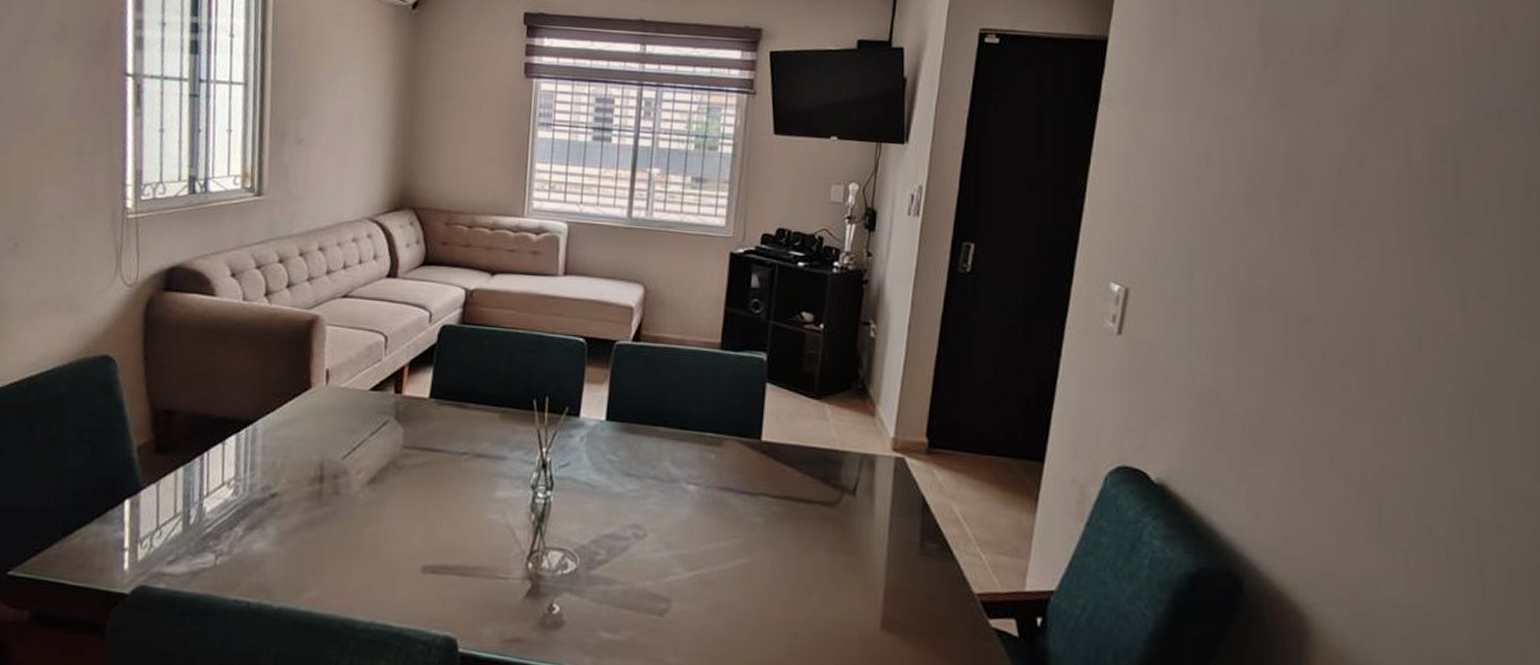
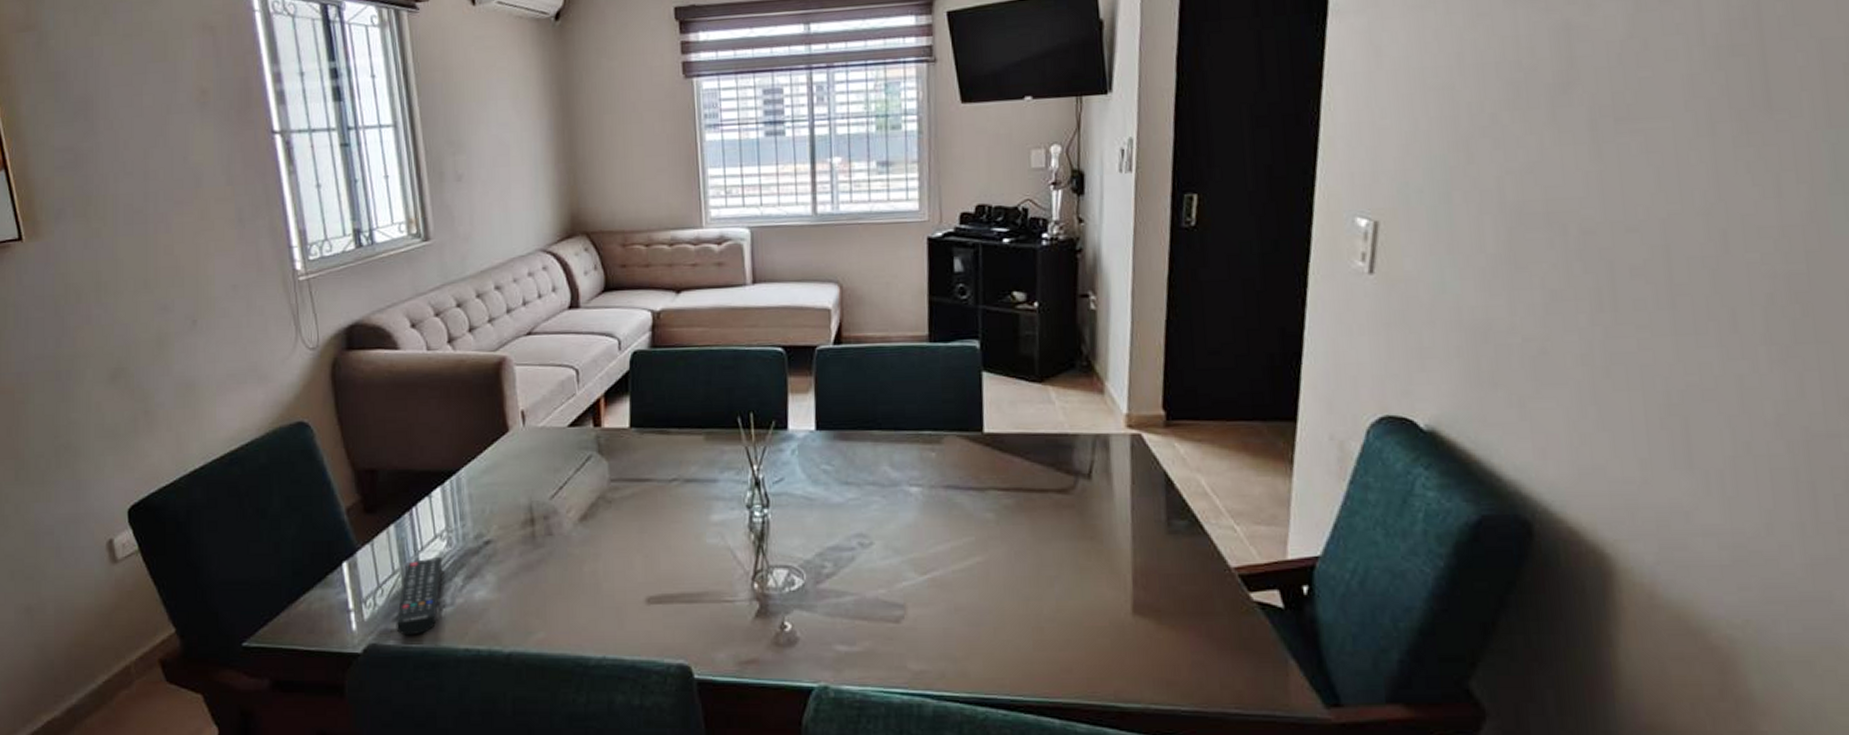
remote control: none [168,504,227,581] -> present [396,557,443,636]

